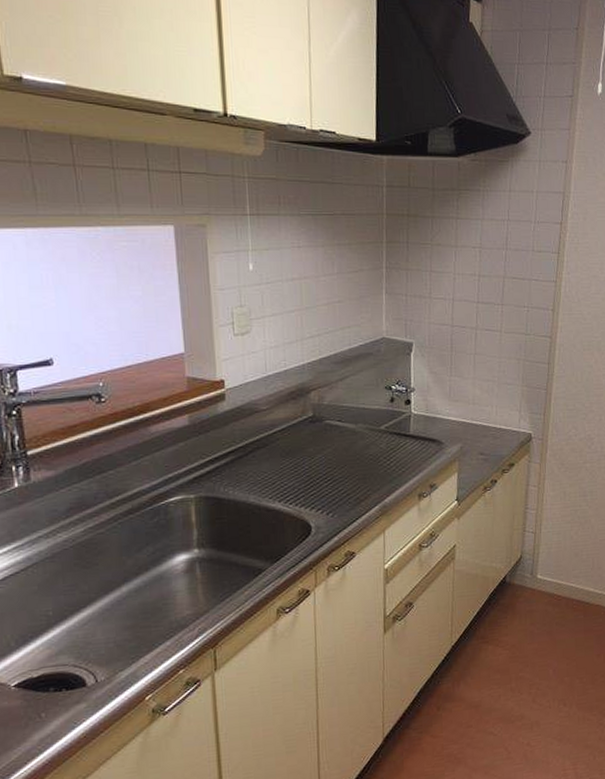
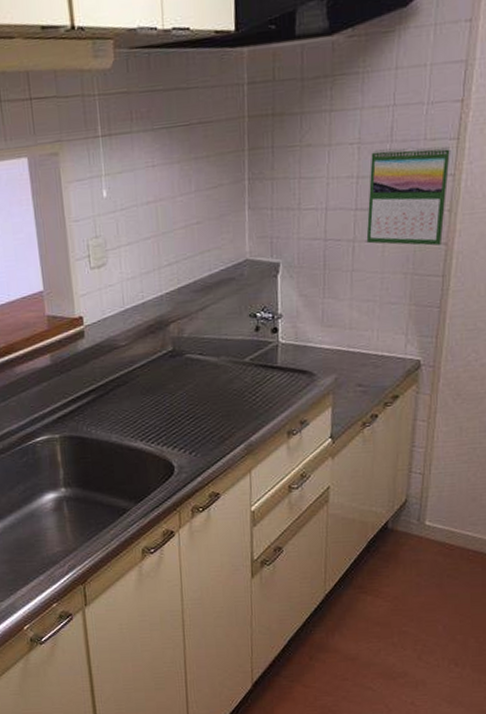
calendar: none [486,254,553,338] -> present [366,146,450,246]

